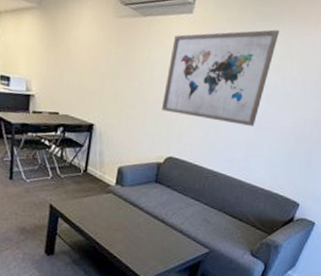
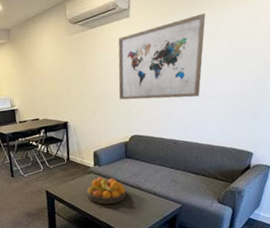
fruit bowl: none [100,199,148,235] -> present [86,177,127,204]

